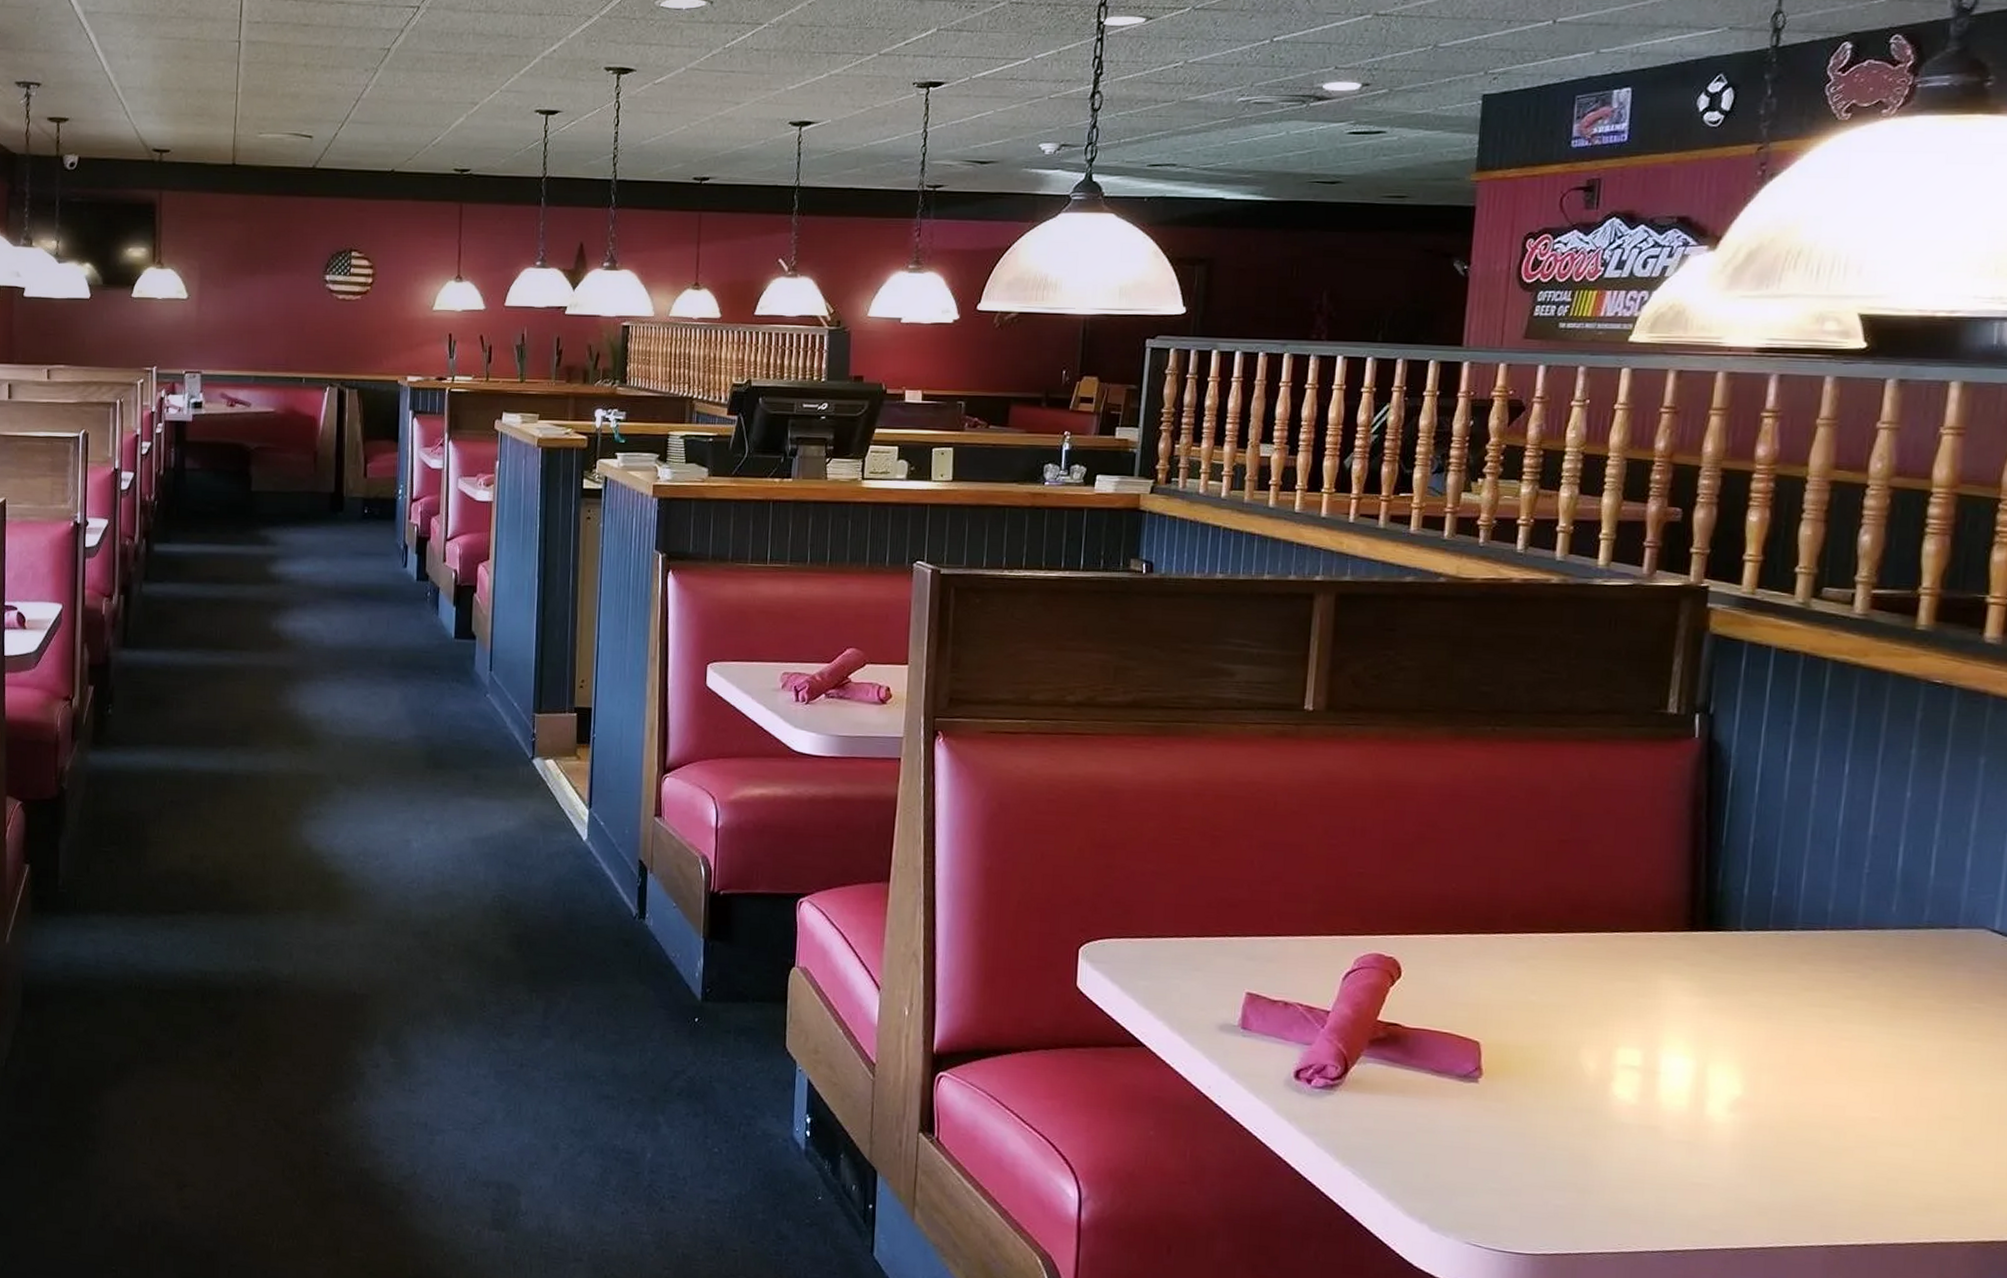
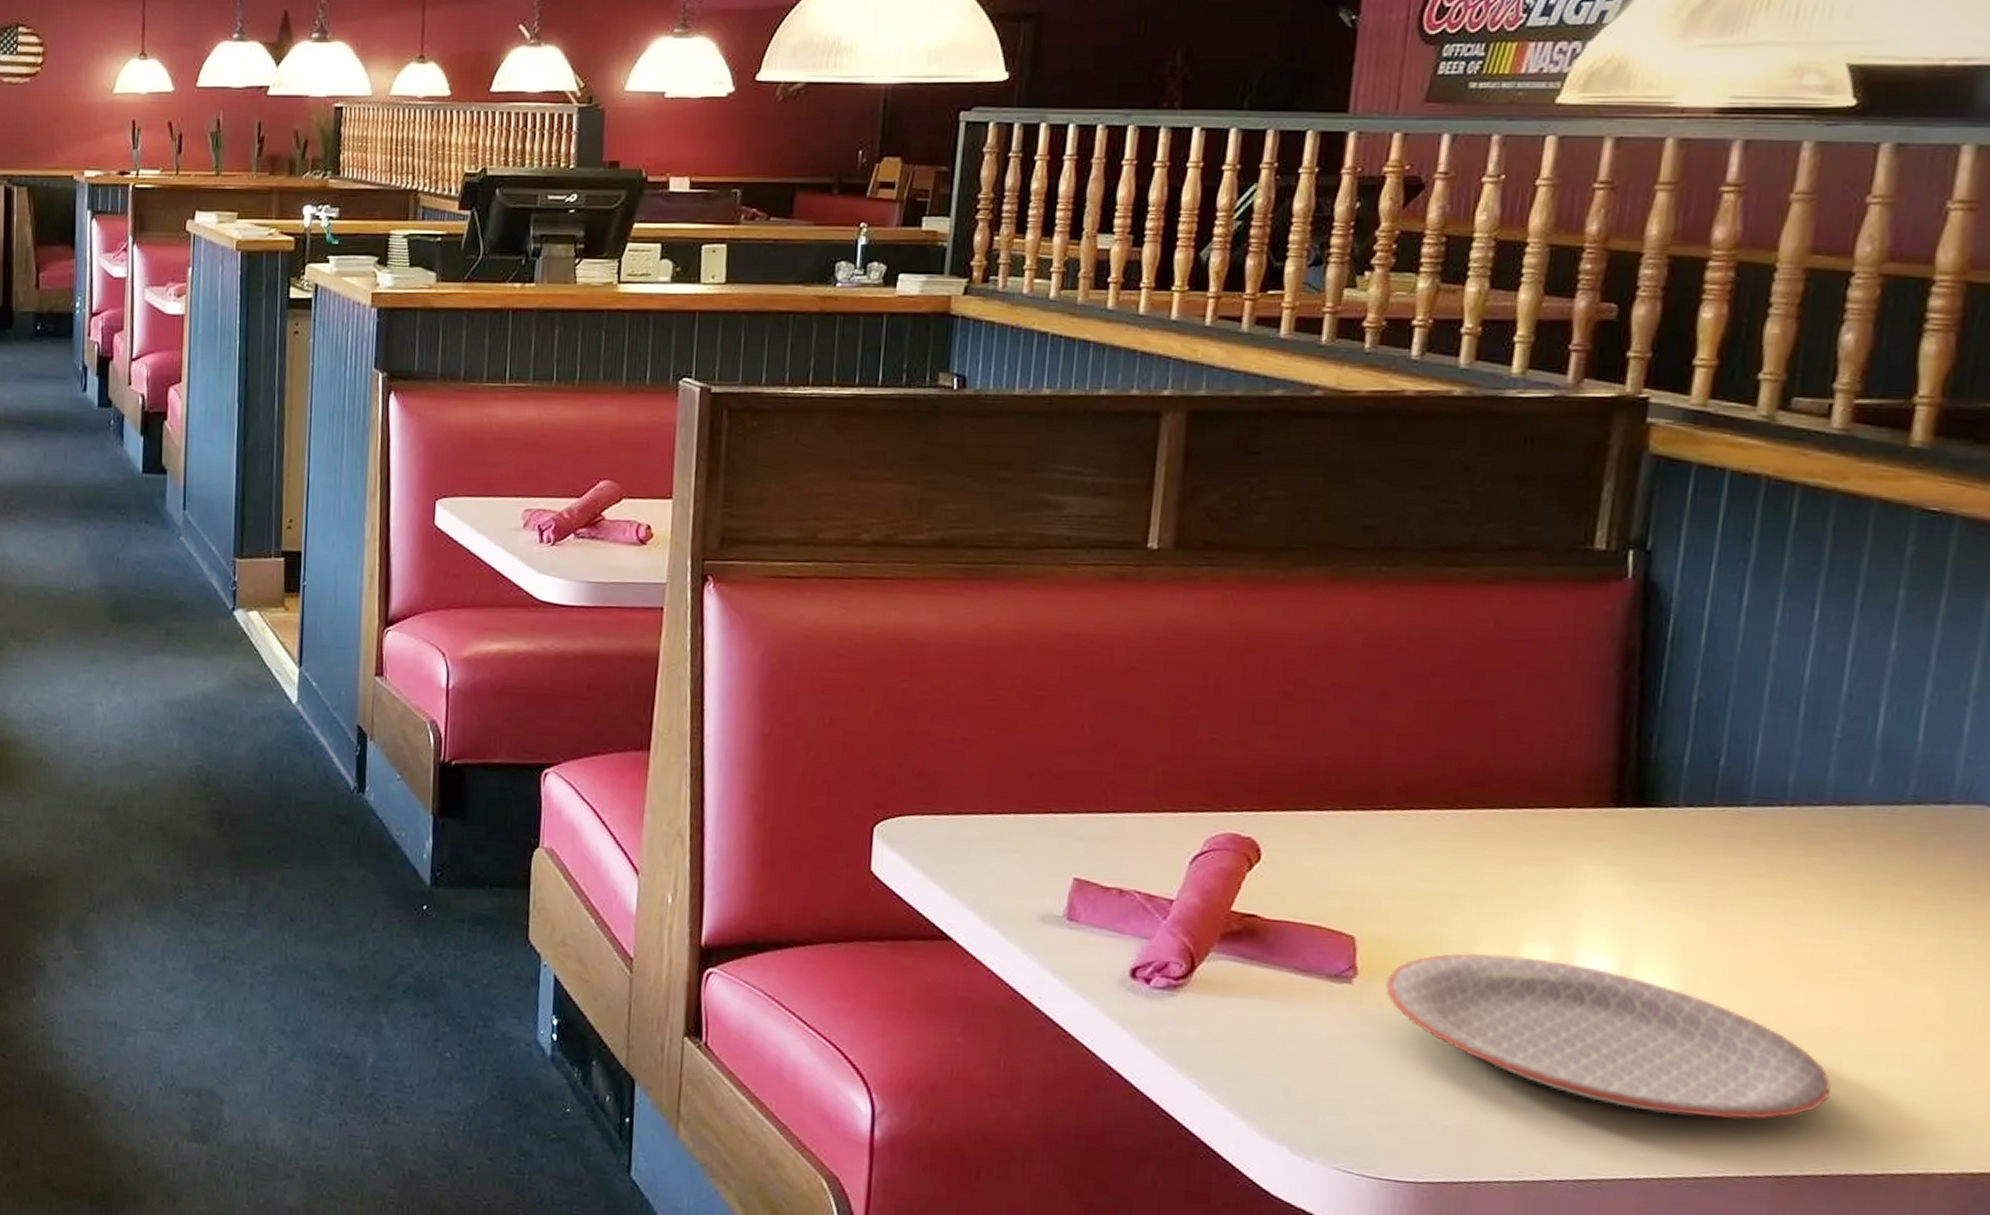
plate: none [1506,1055,1869,1198] -> present [1385,952,1831,1120]

